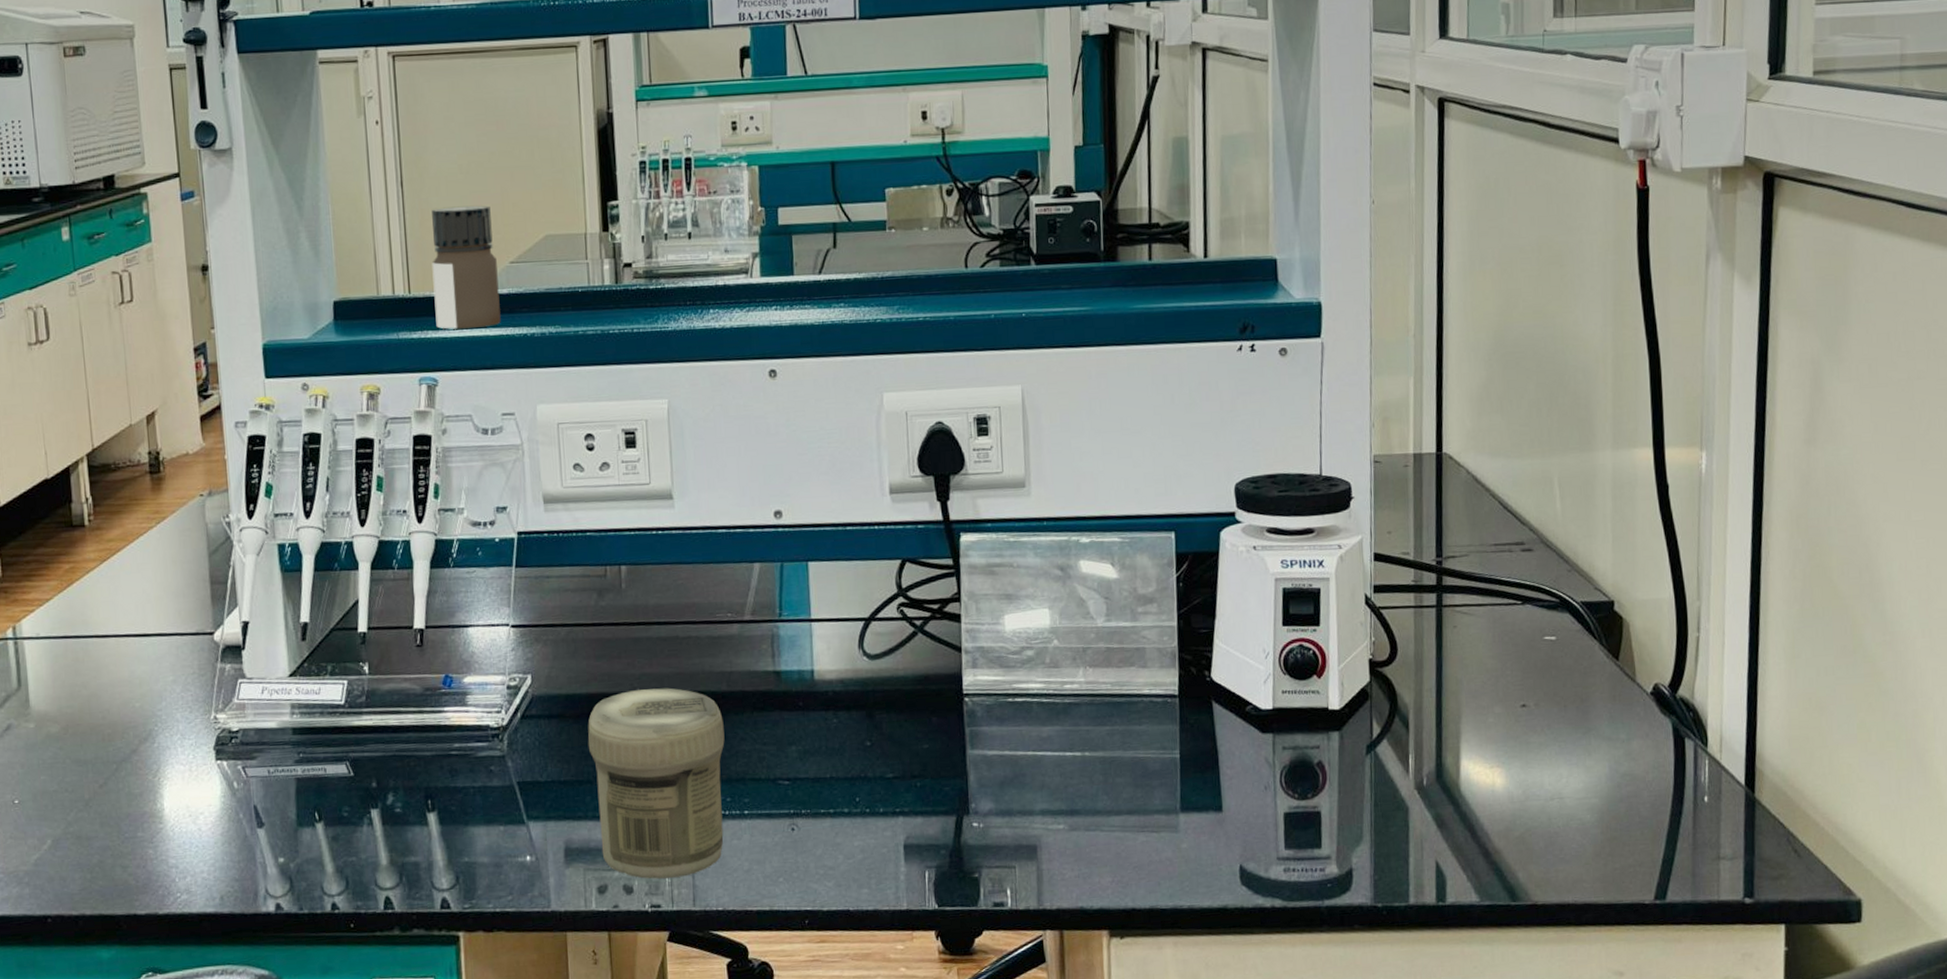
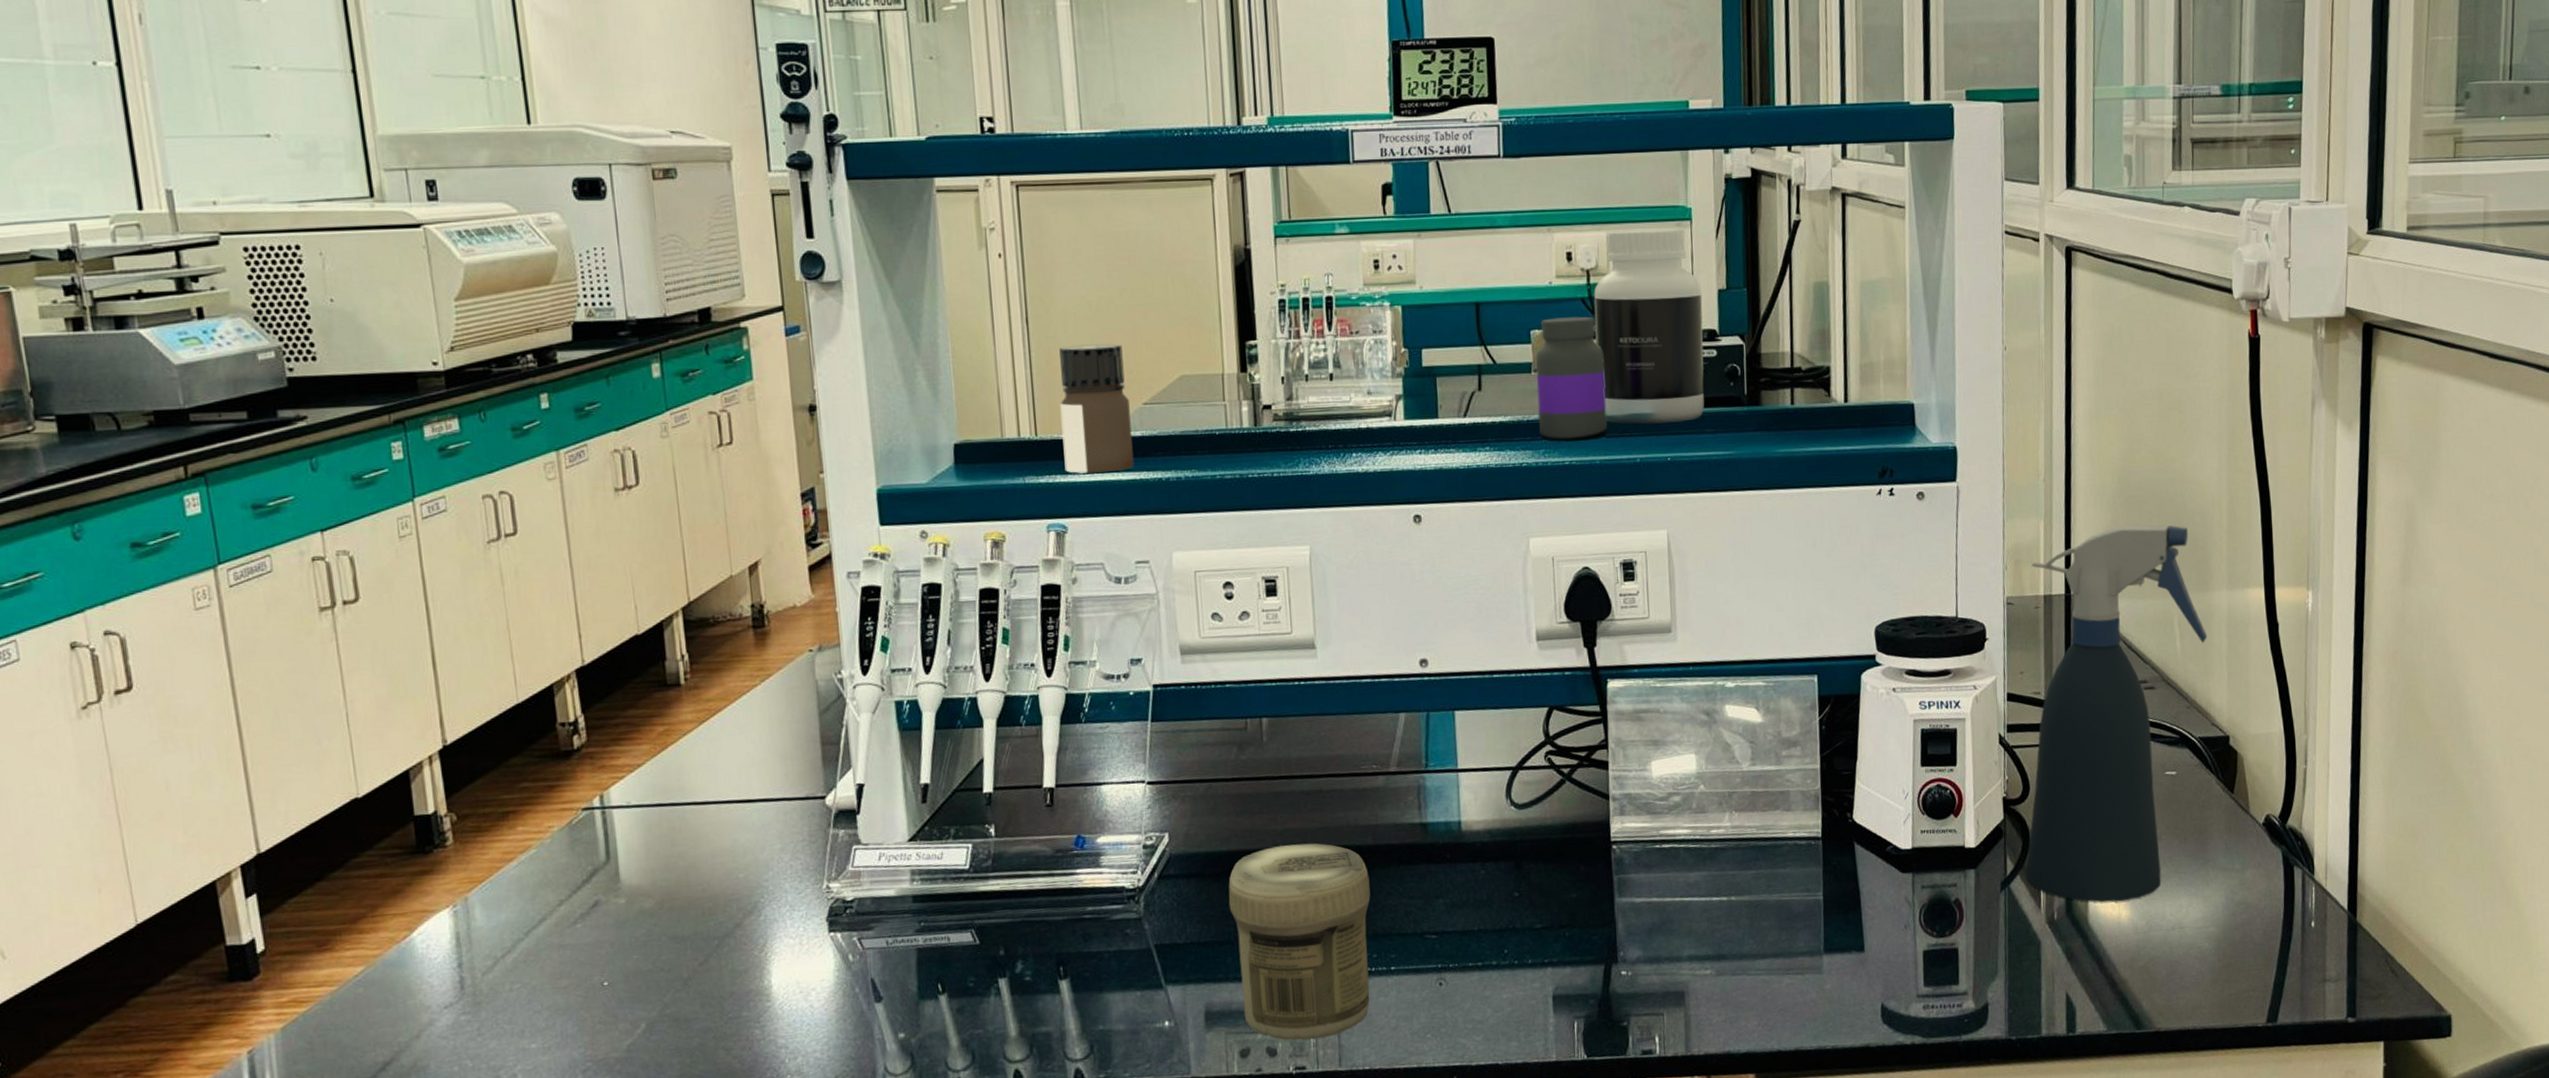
jar: none [889,174,962,299] -> present [1535,316,1607,442]
medicine bottle: none [948,86,1060,281] -> present [1594,228,1705,425]
spray bottle: none [1393,381,1591,769] -> present [2026,524,2208,902]

